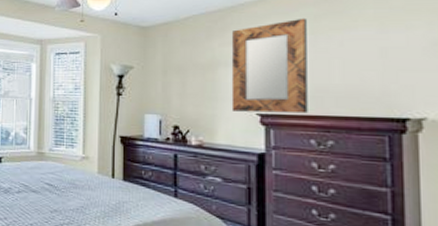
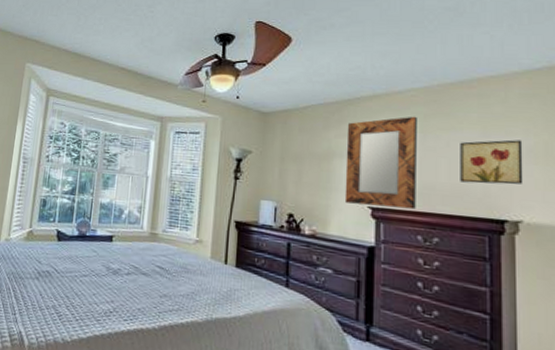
wall art: none [355,34,427,83] -> present [460,139,524,185]

